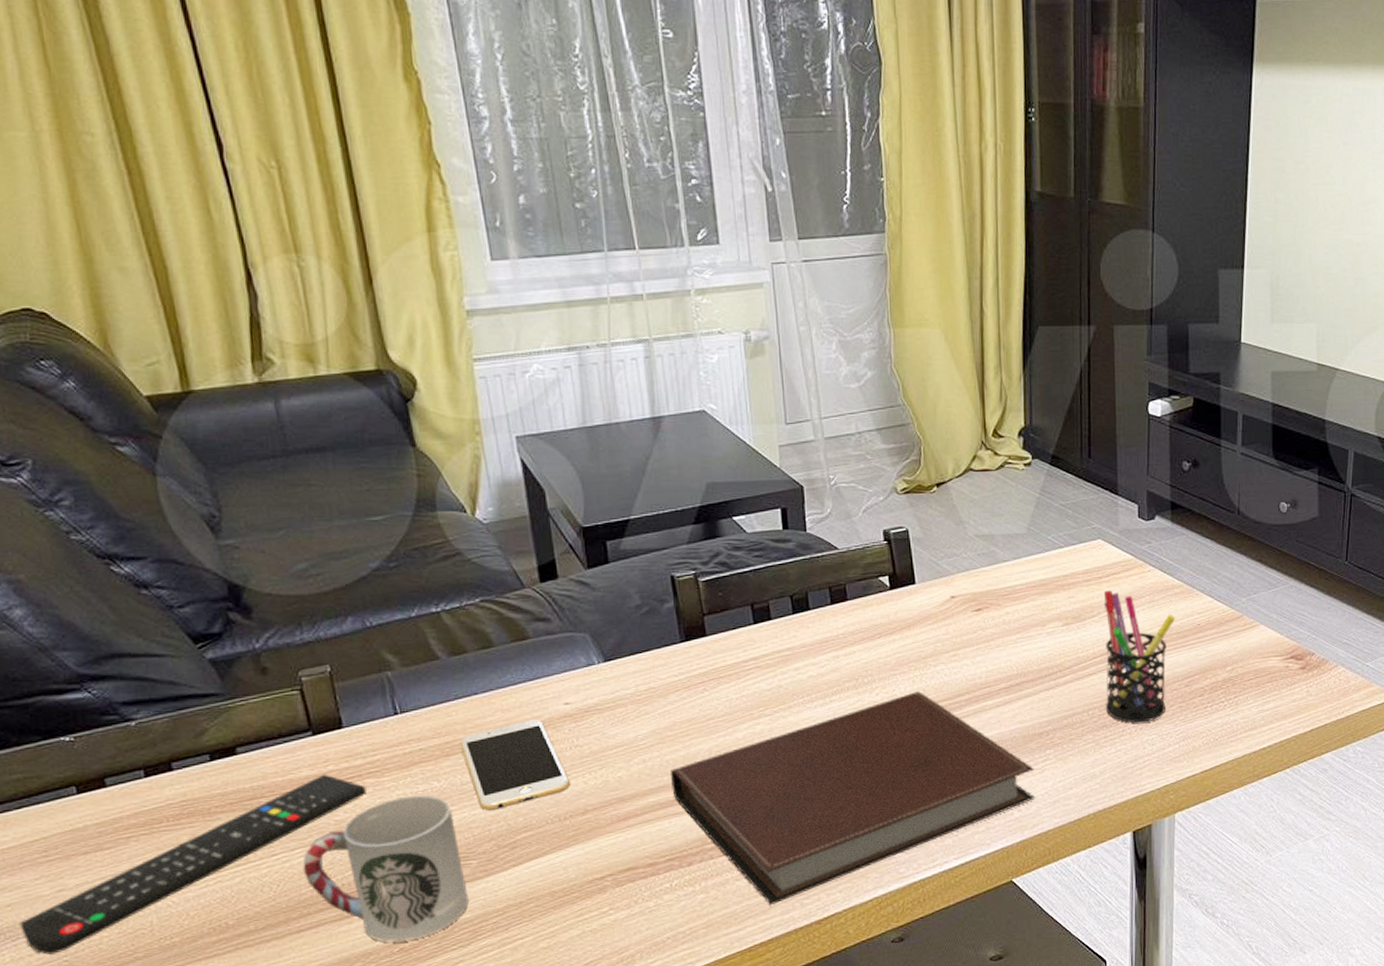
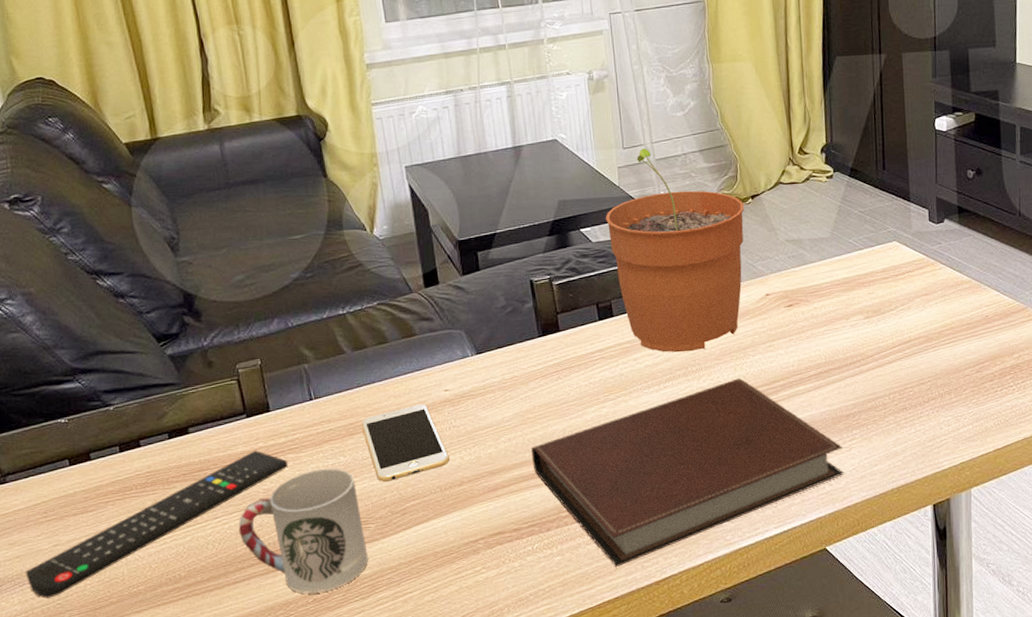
plant pot: none [763,425,928,662] -> present [605,148,744,353]
pen holder: present [1103,590,1176,723] -> none [900,286,966,406]

